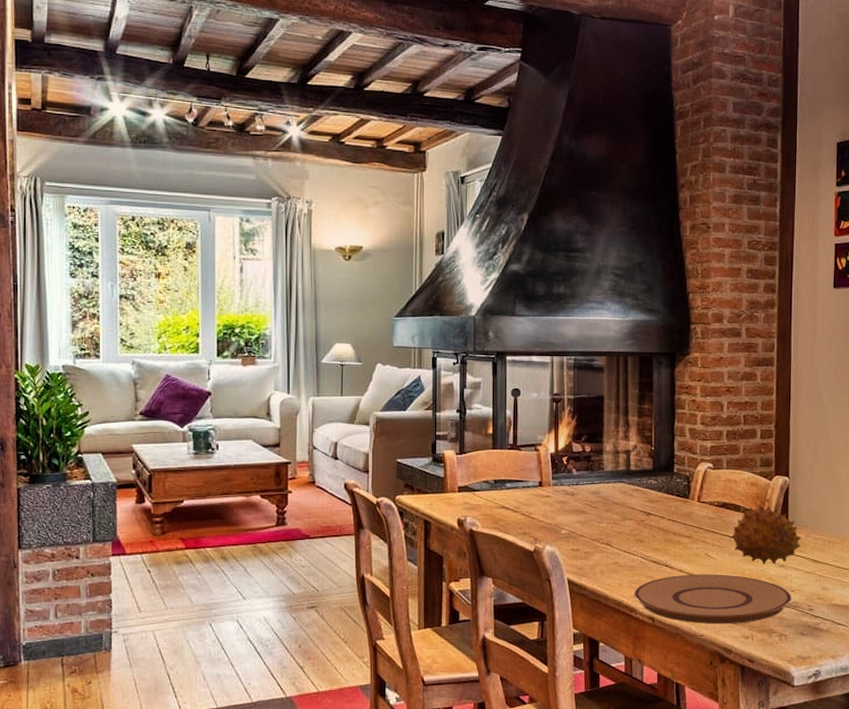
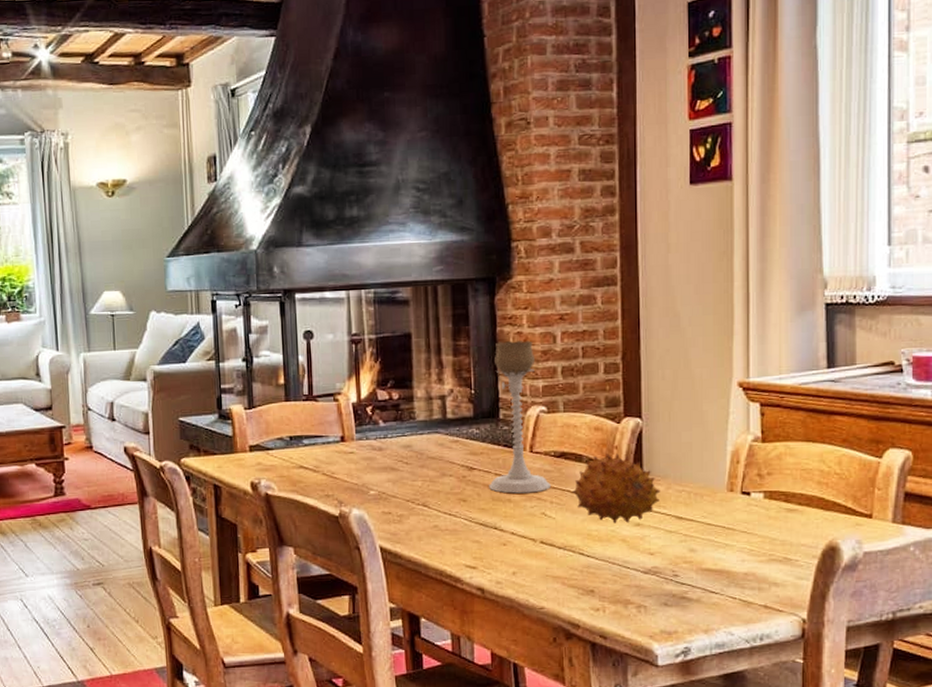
plate: present [634,574,792,624] -> none [459,536,651,594]
candle holder: none [663,407,714,537] -> present [489,340,552,494]

